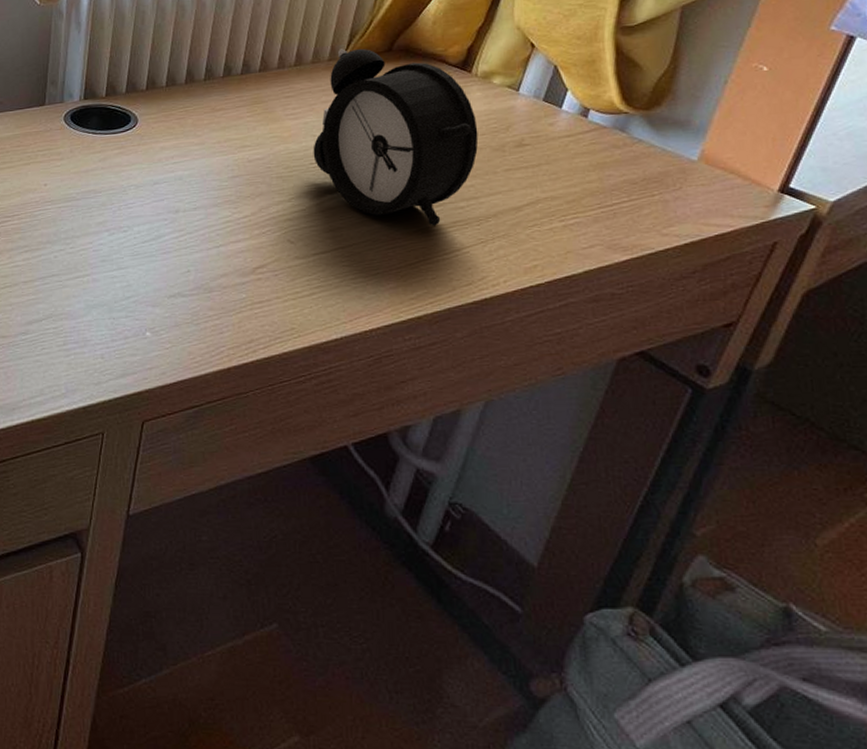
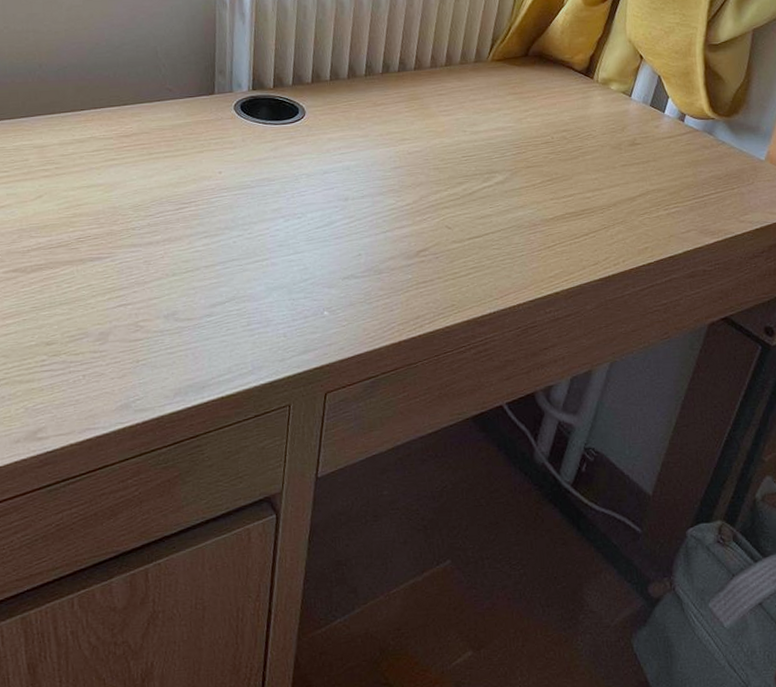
alarm clock: present [313,48,479,226] -> none [464,52,600,214]

